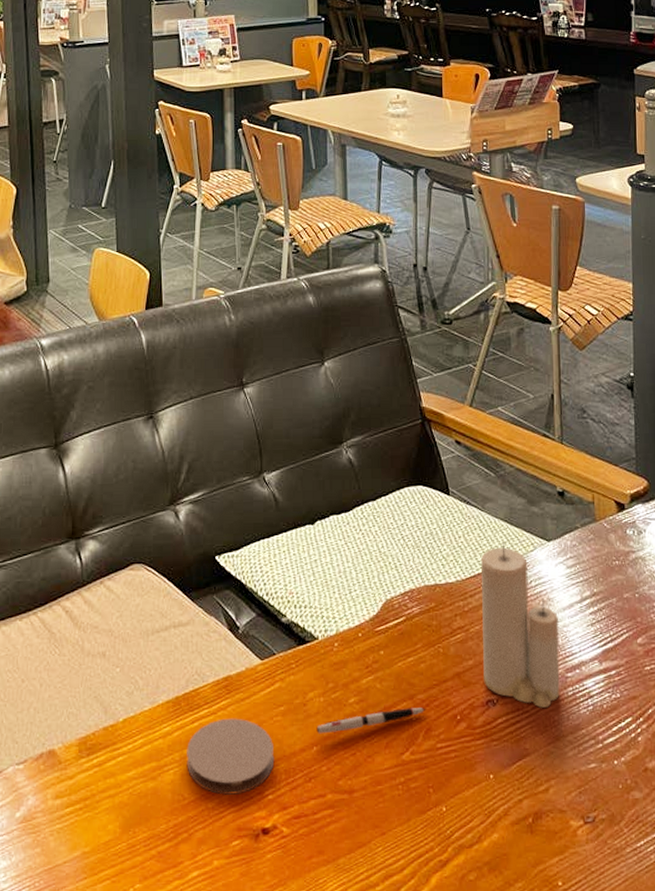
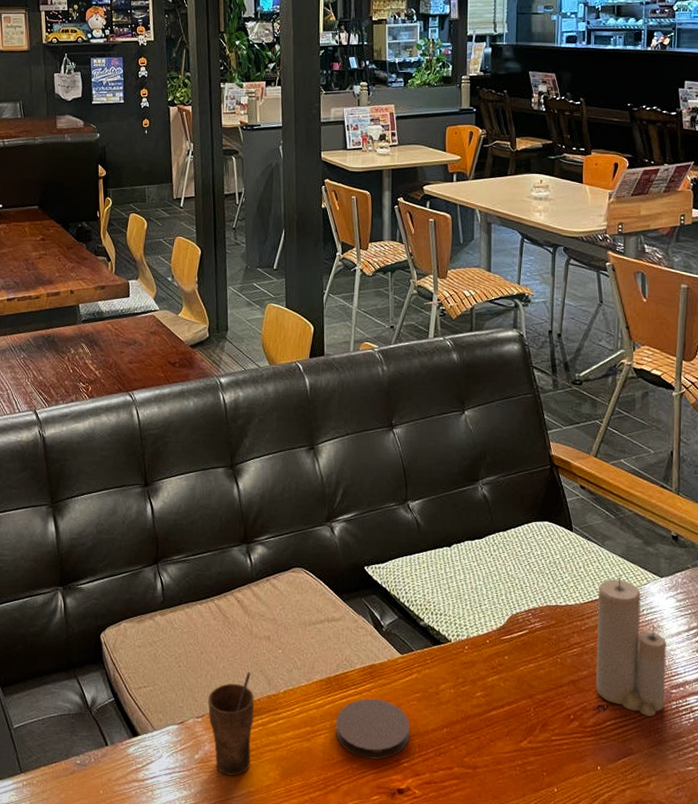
cup: none [30,700,89,835] -> present [207,672,255,776]
pen: present [316,708,426,734] -> none [447,705,543,719]

